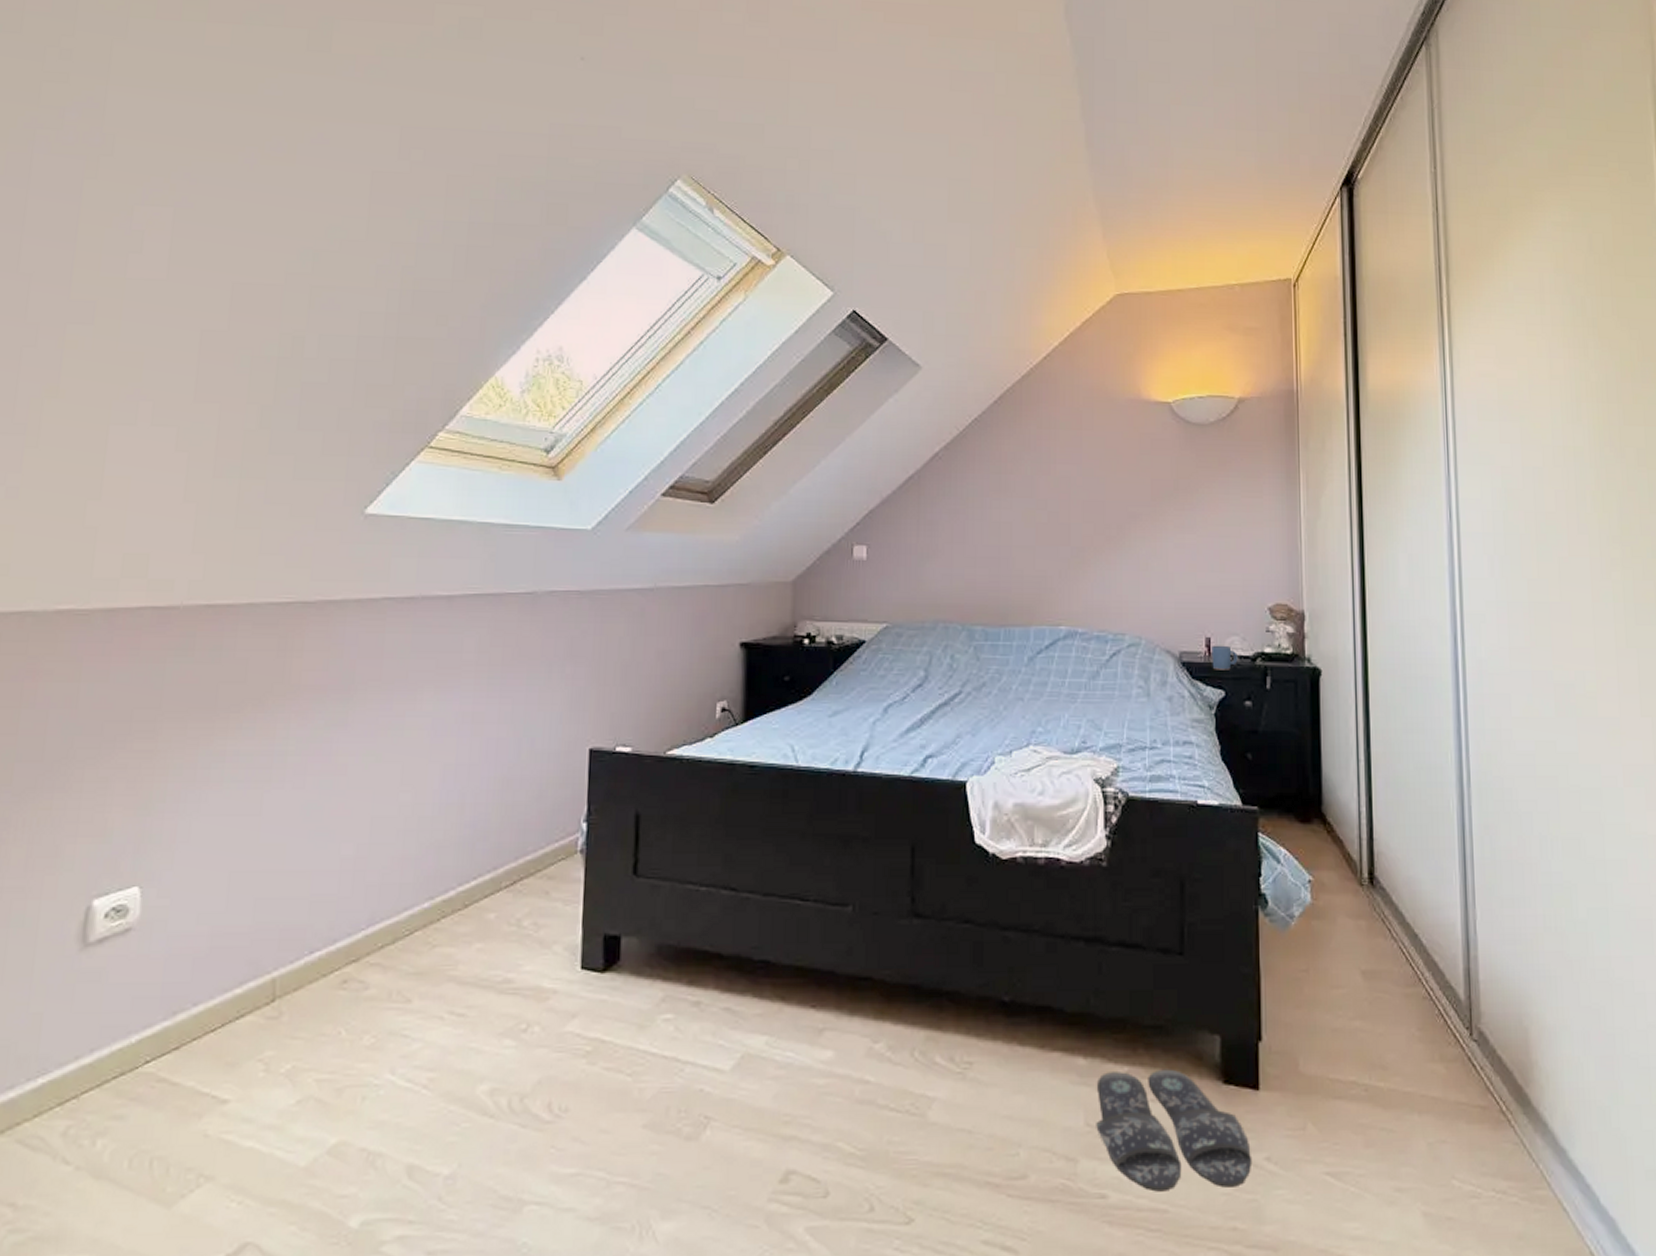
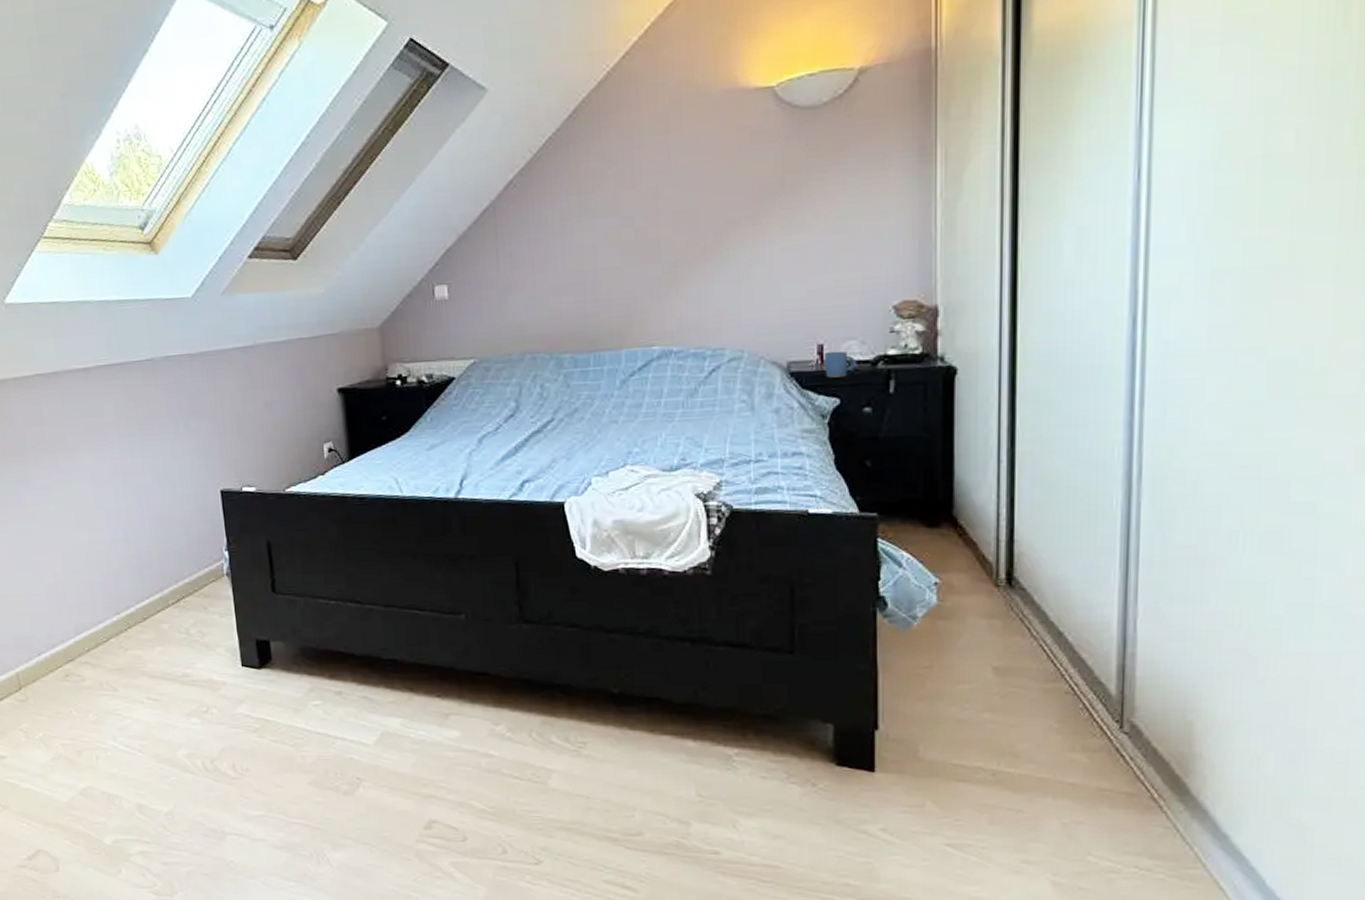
slippers: present [1096,1069,1251,1192] -> none [707,752,865,852]

